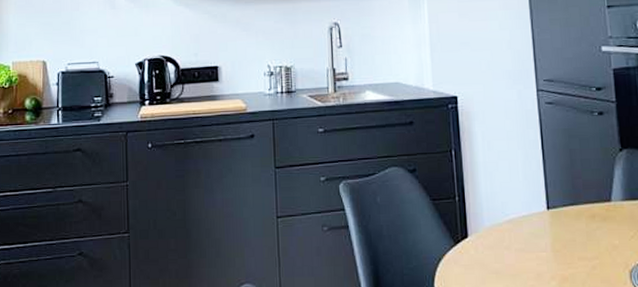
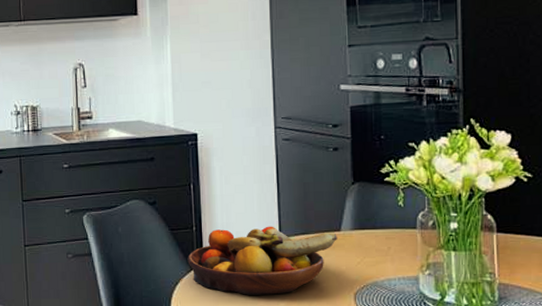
fruit bowl: none [450,196,608,273] -> present [187,226,337,295]

